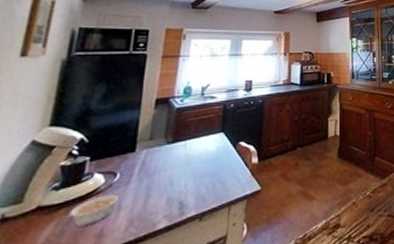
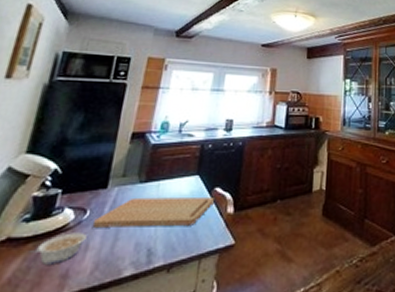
cutting board: none [124,150,239,188] -> present [93,196,214,227]

